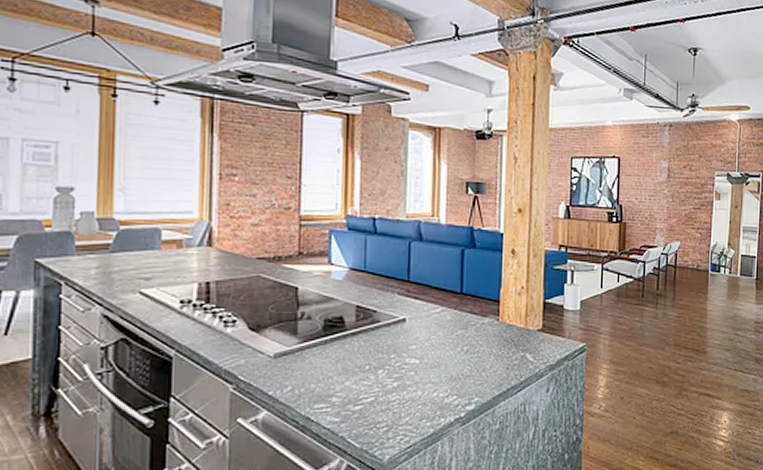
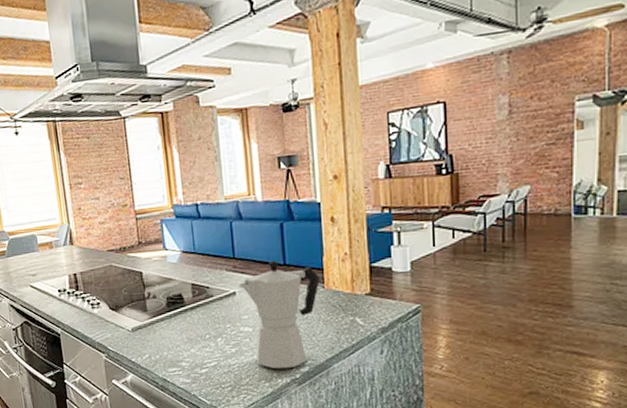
moka pot: none [410,287,495,407] -> present [238,260,320,369]

